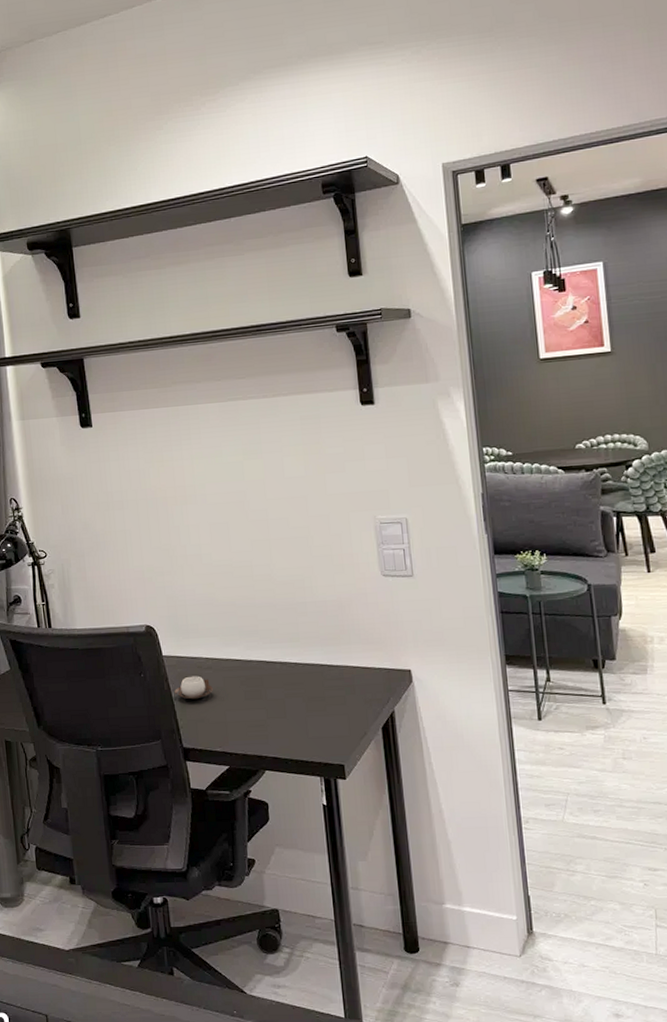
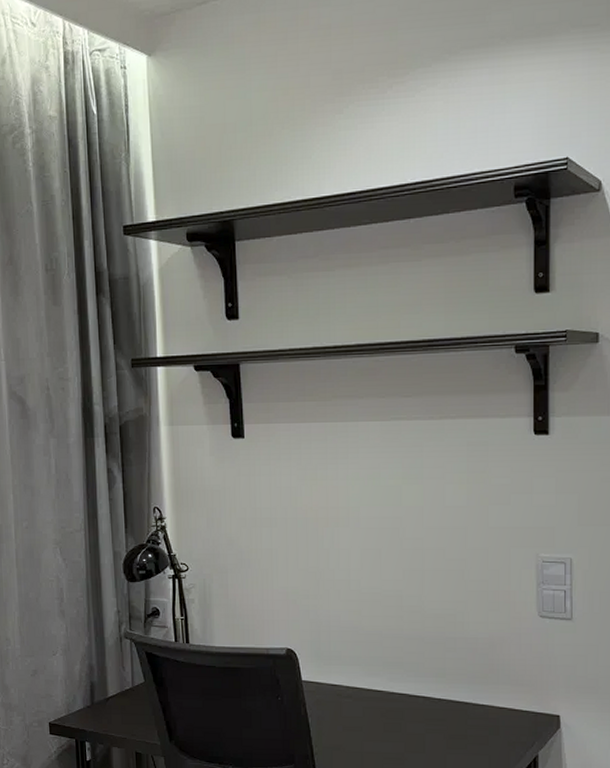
cup: present [174,676,214,700] -> none [310,703,352,727]

